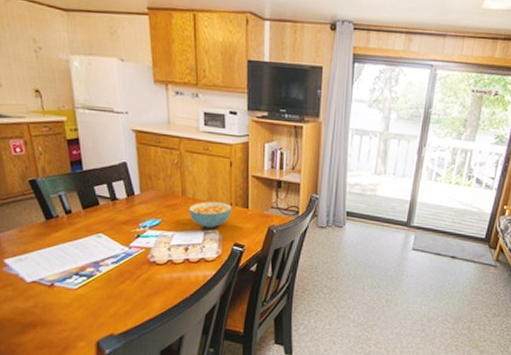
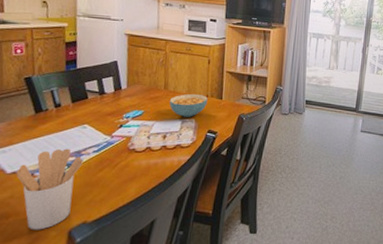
utensil holder: none [36,258,102,340] -> present [16,148,83,230]

